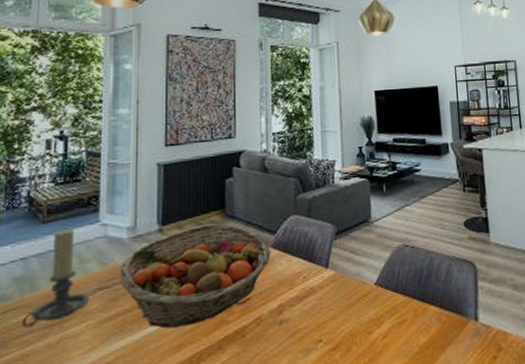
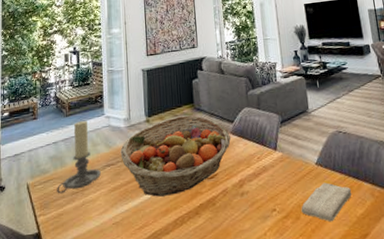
washcloth: none [353,306,416,354] -> present [301,182,352,222]

